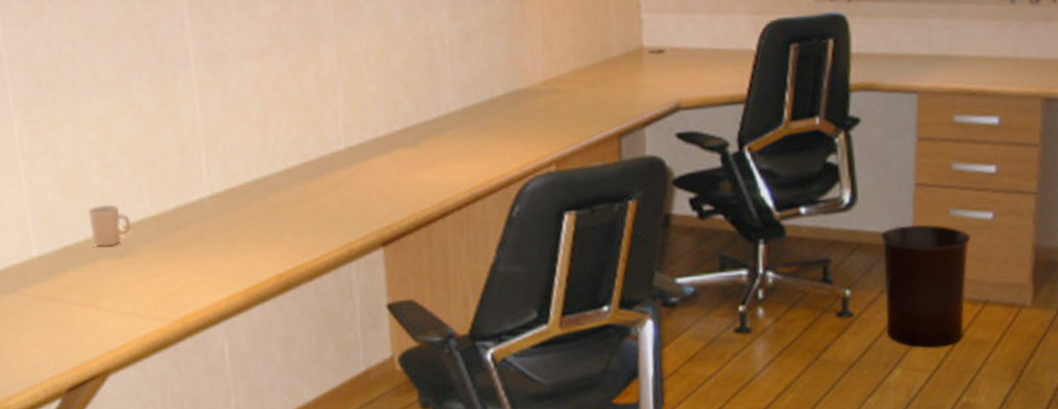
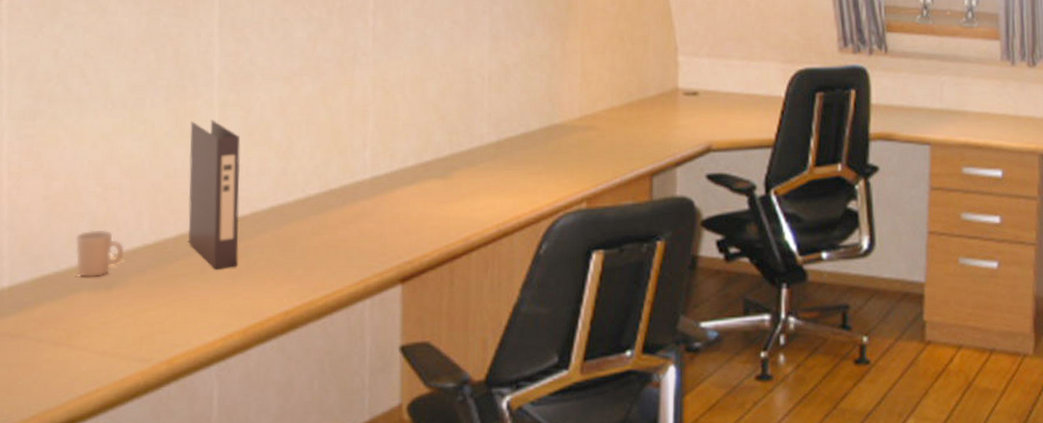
binder: none [174,99,232,238] -> present [187,120,241,270]
waste bin: present [880,224,971,348] -> none [896,272,978,397]

